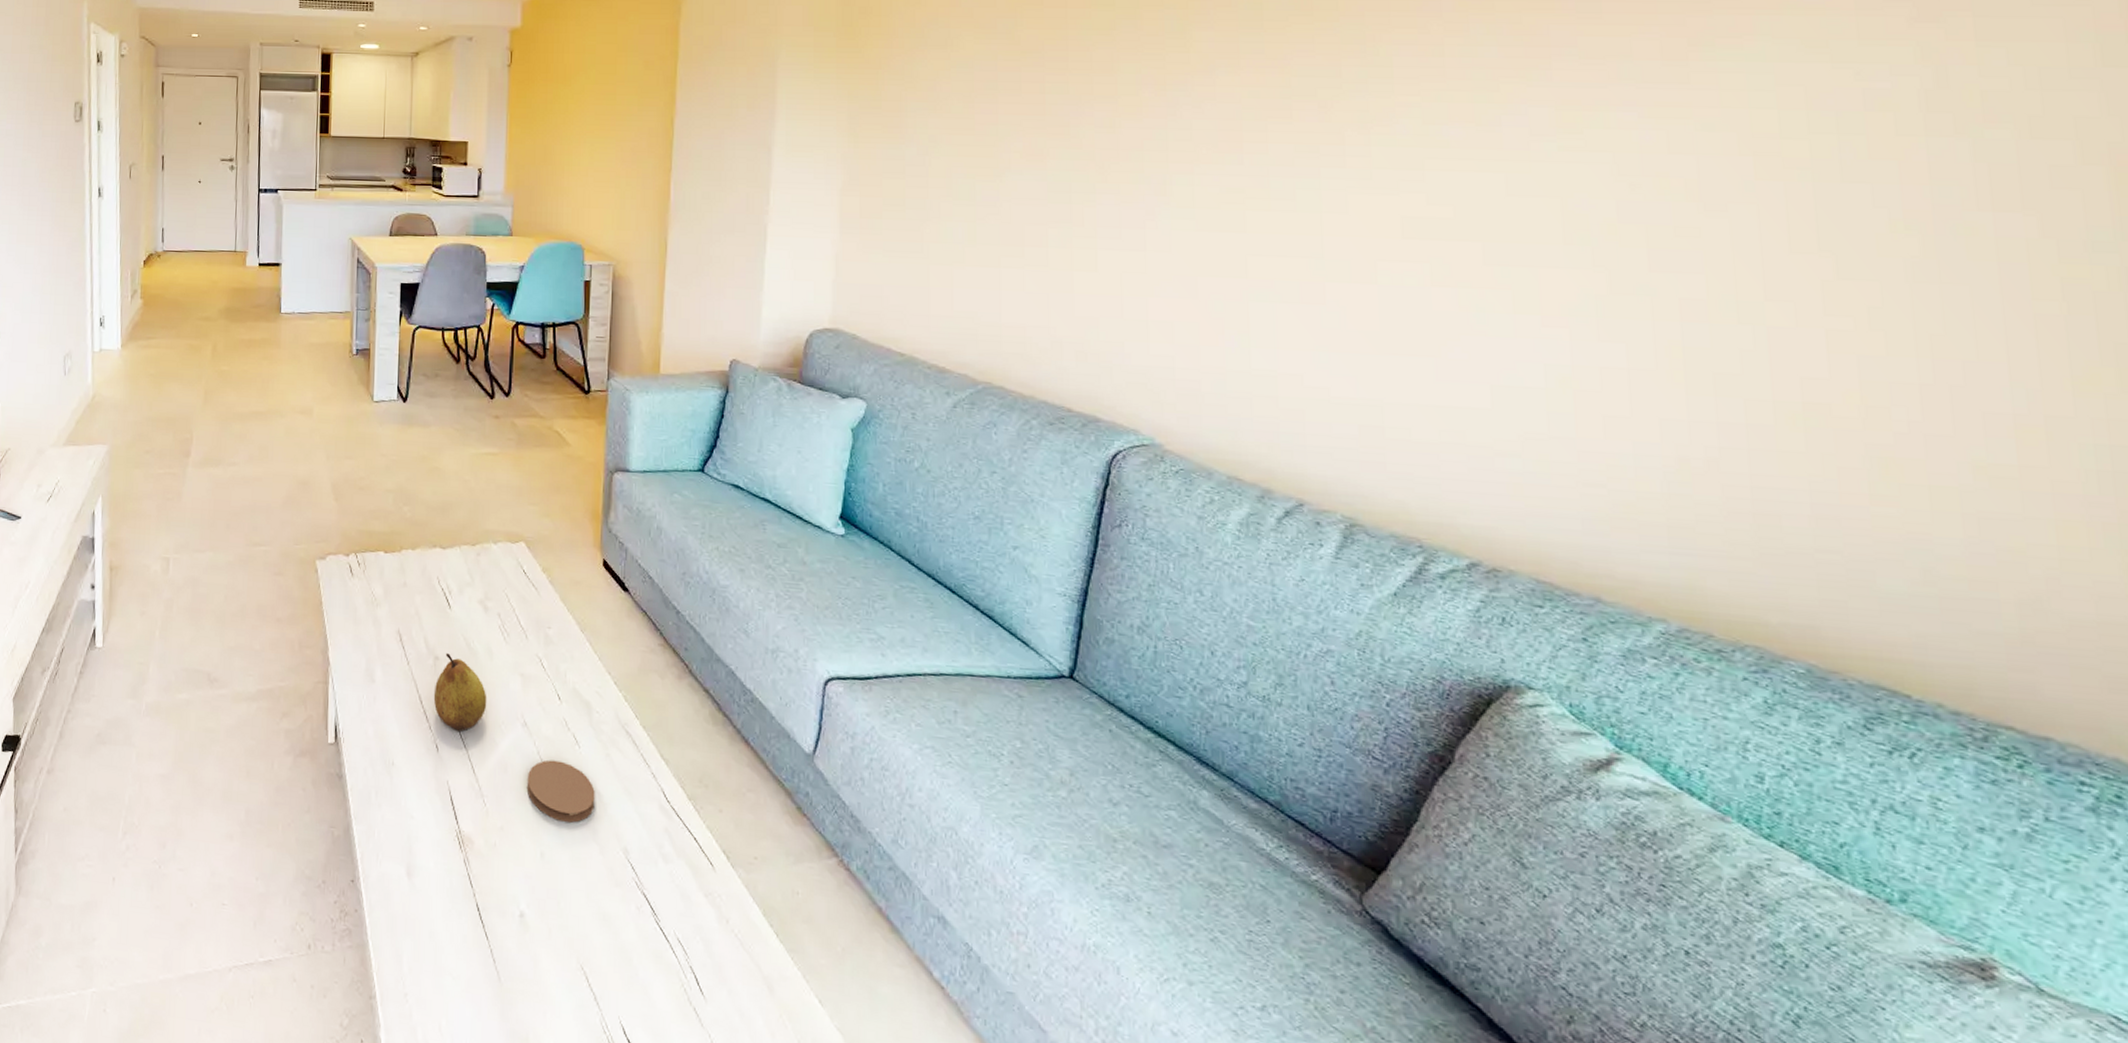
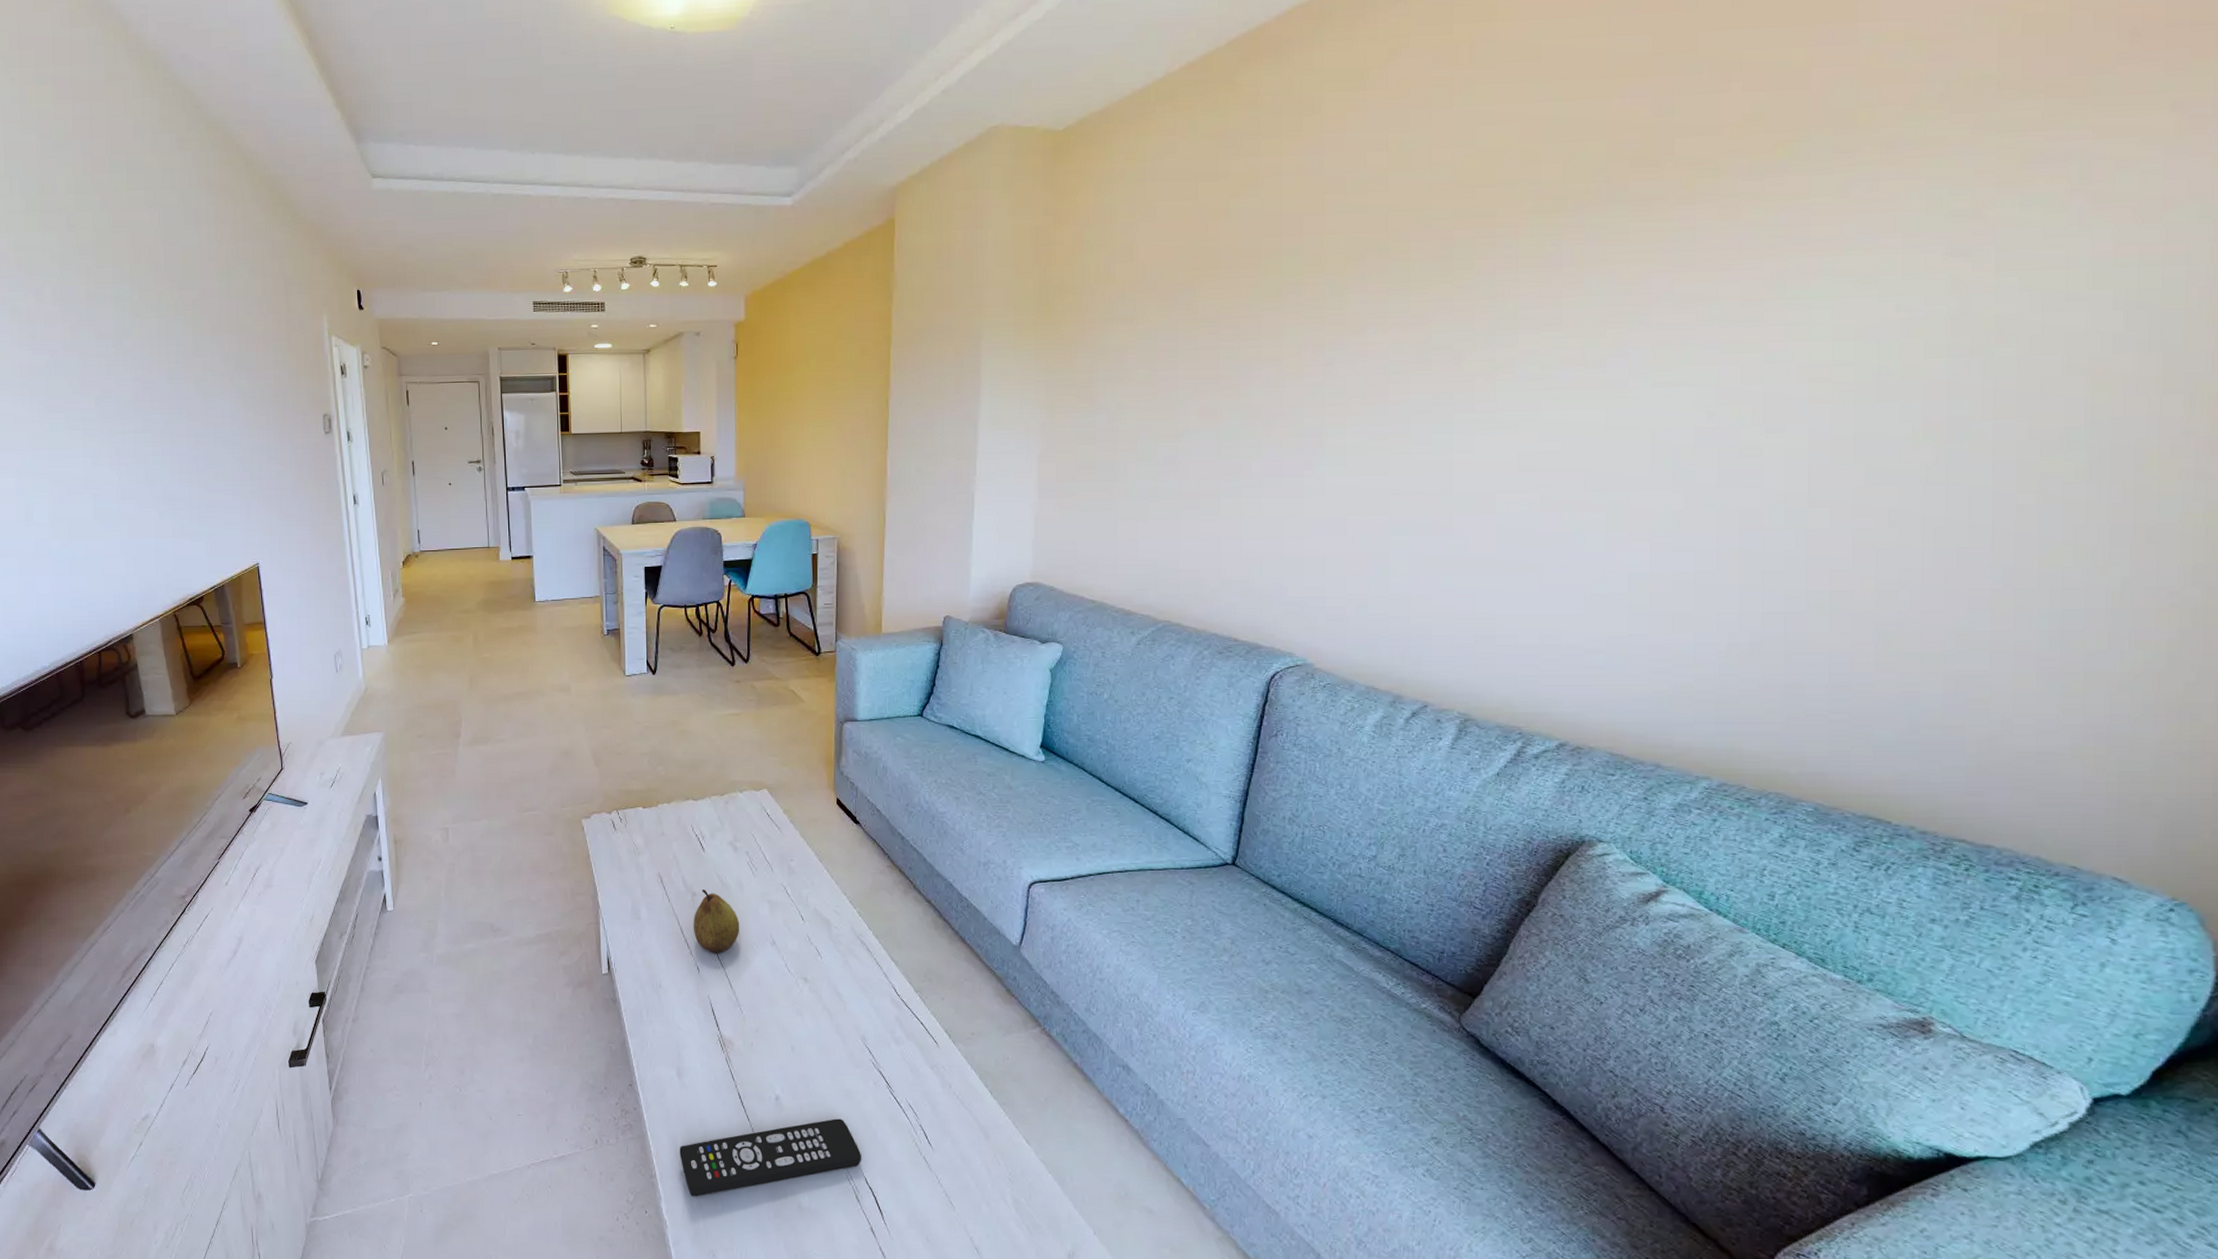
remote control: none [404,947,620,1029] -> present [679,1118,862,1197]
coaster: present [526,759,595,823] -> none [777,970,836,1020]

